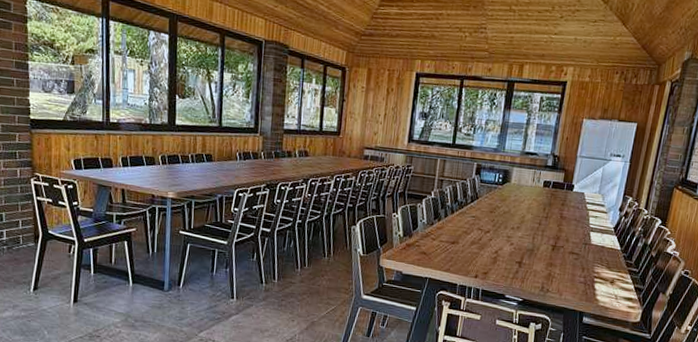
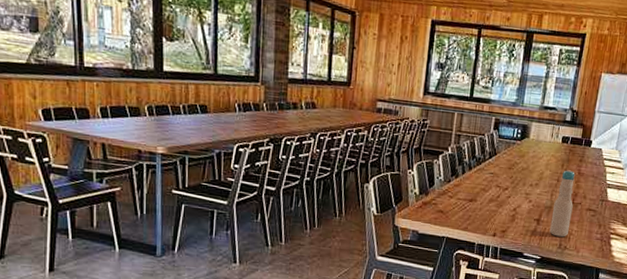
bottle: none [531,213,557,280] -> present [549,170,575,237]

